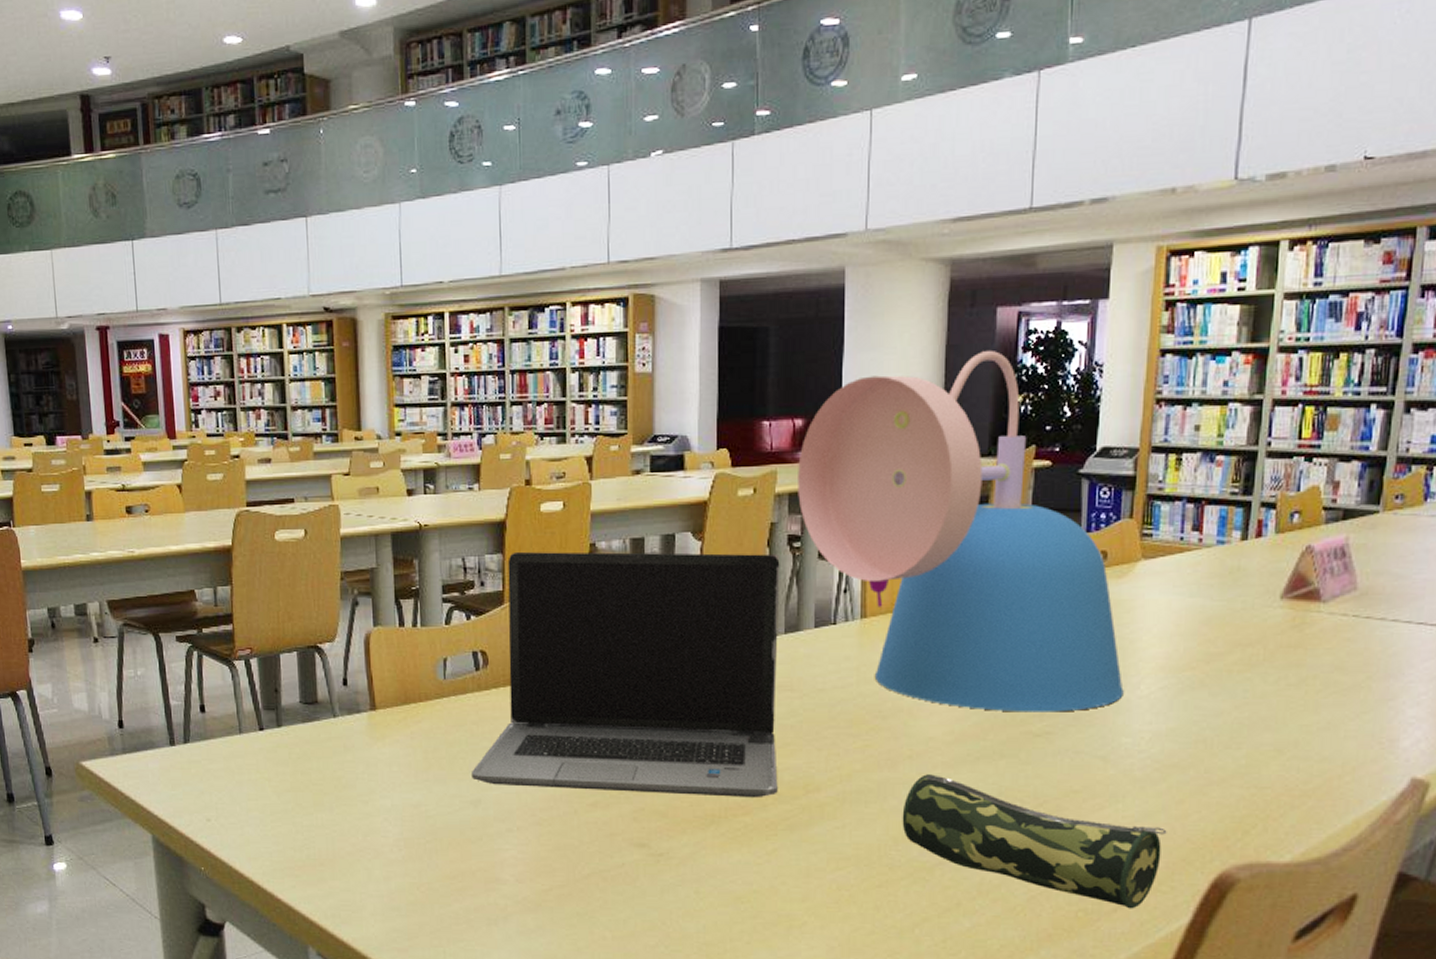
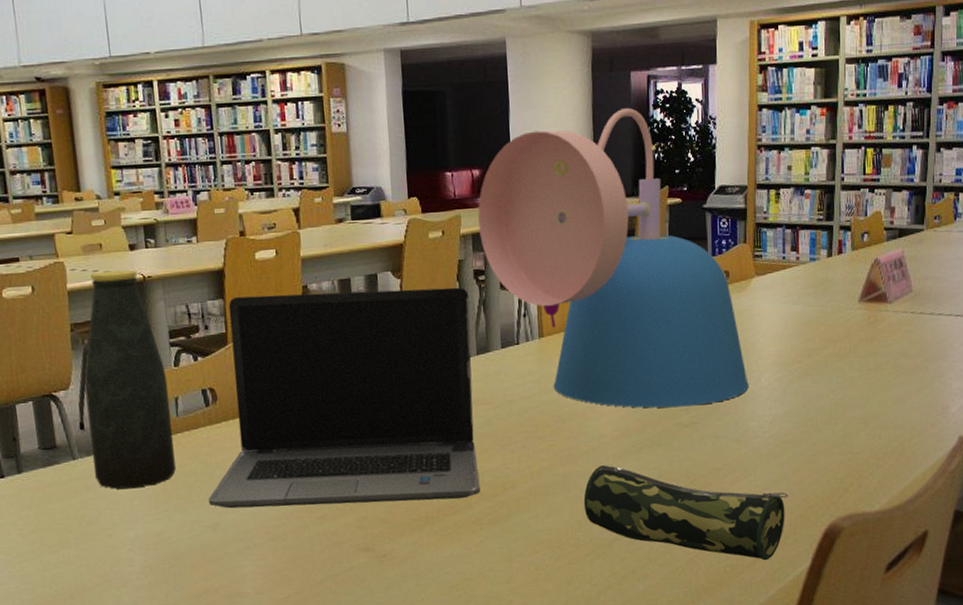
bottle: none [350,516,439,754] -> present [84,269,176,489]

